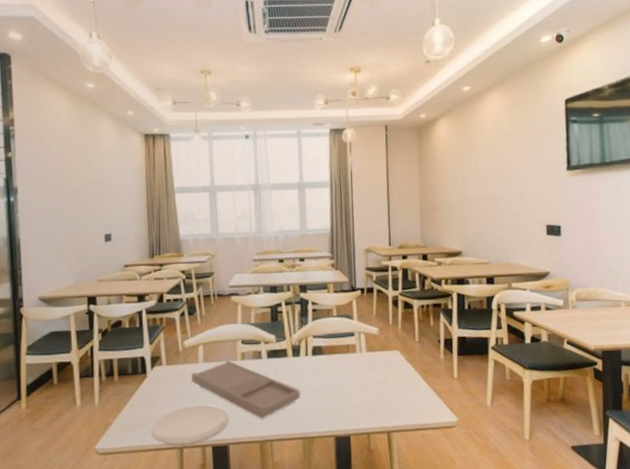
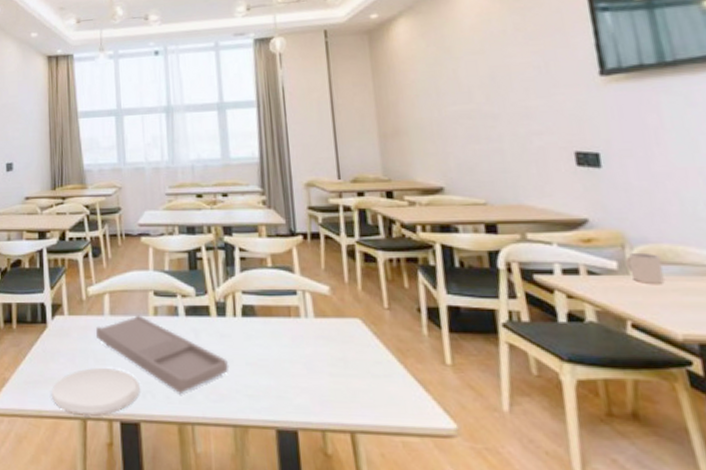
cup: none [568,293,588,314] -> present [624,252,664,284]

